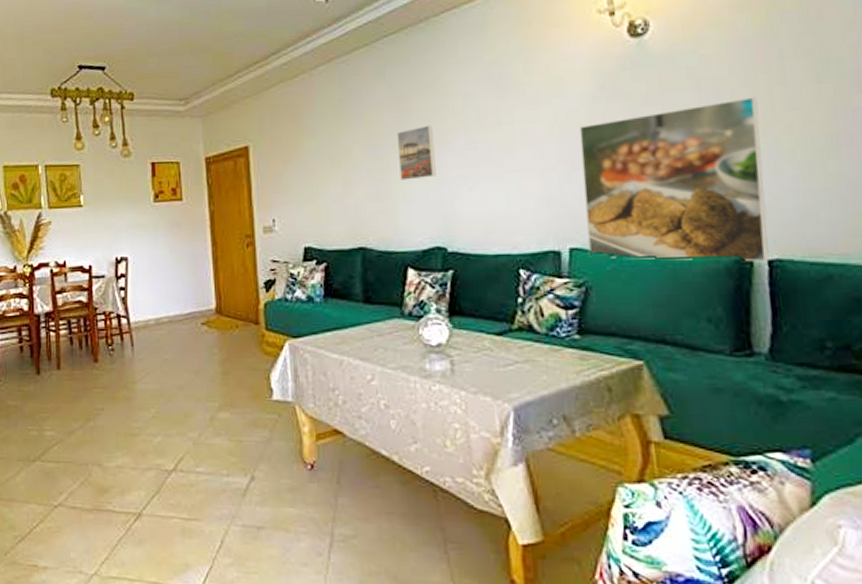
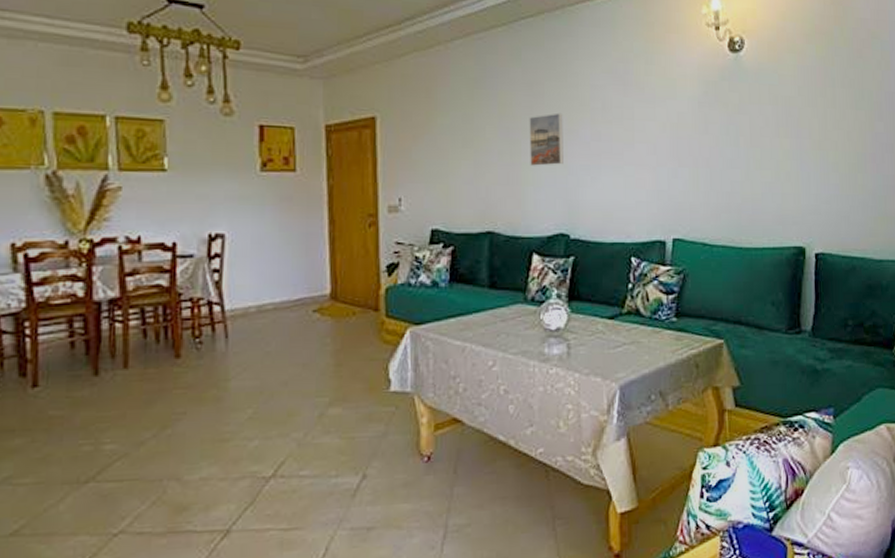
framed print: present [579,97,770,262] -> none [687,115,816,255]

